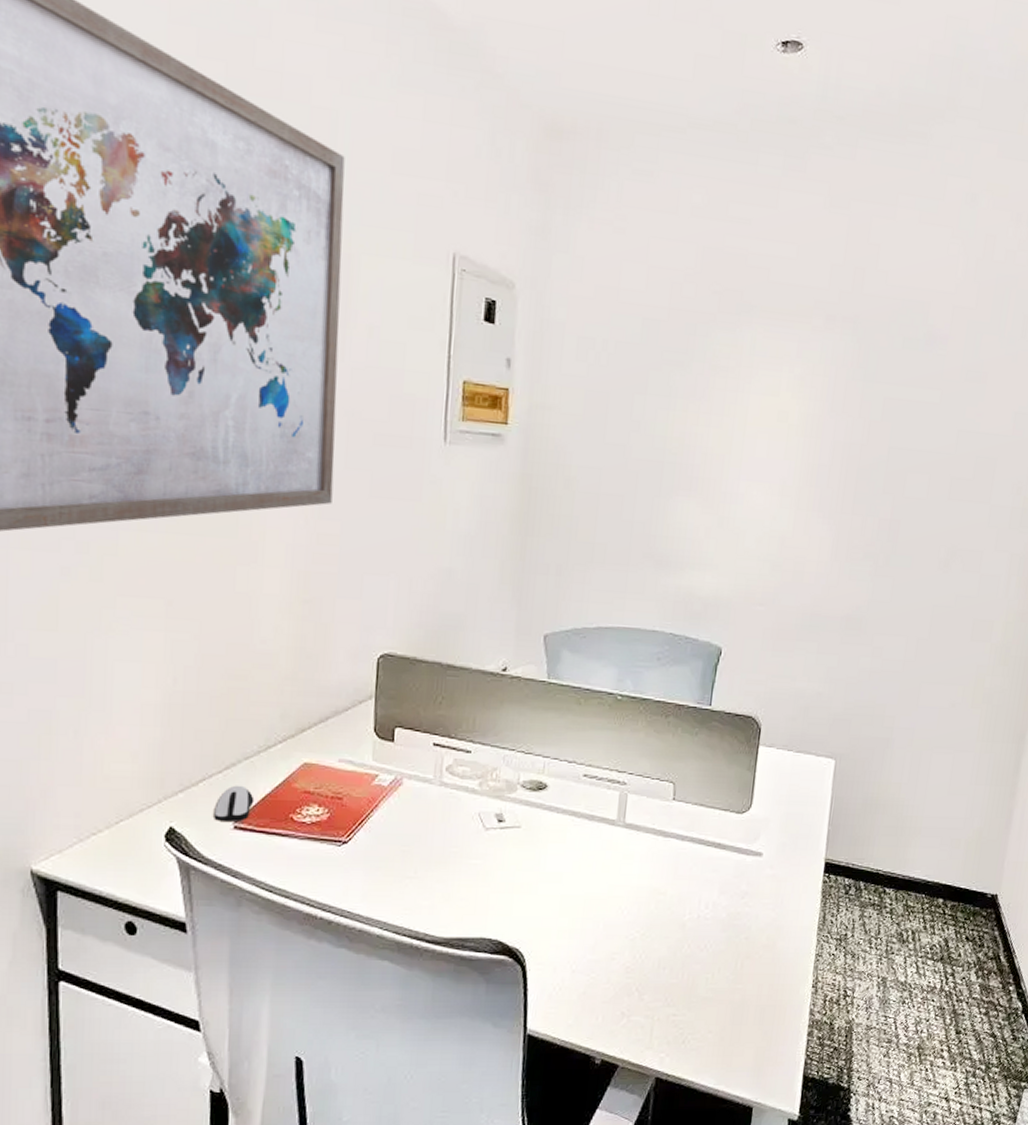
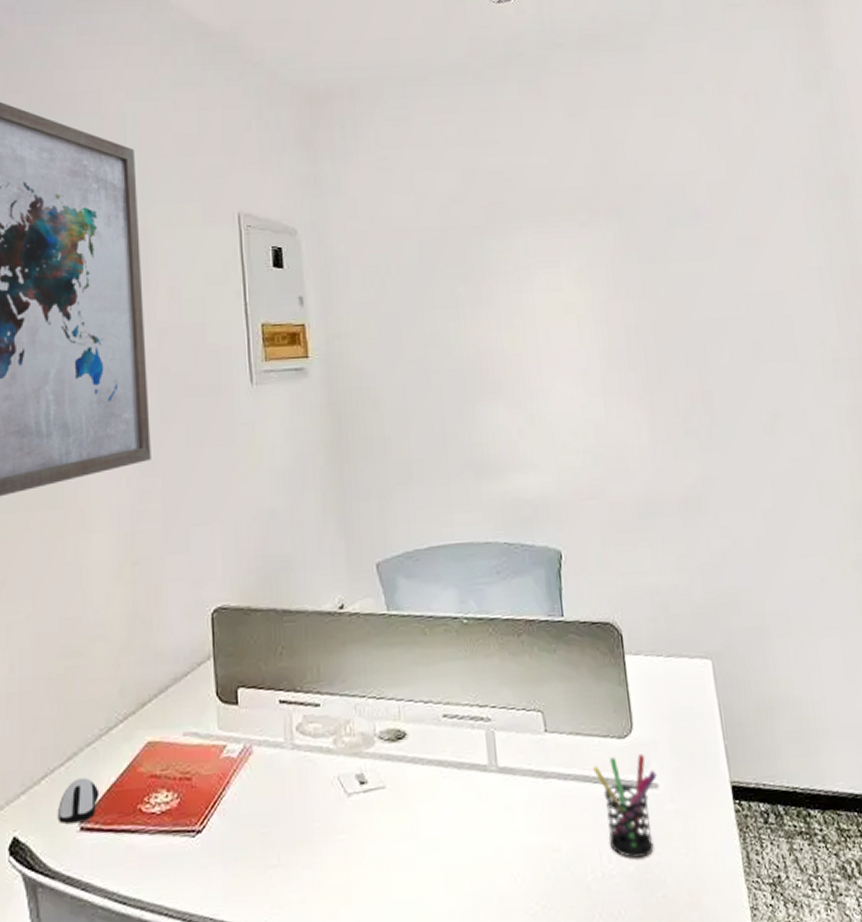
pen holder: none [709,827,763,907] -> present [593,754,657,859]

